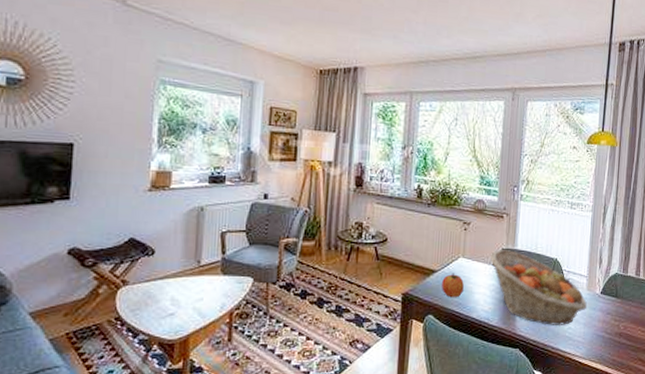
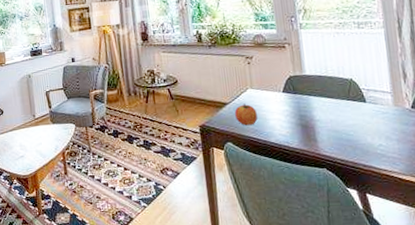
fruit basket: present [489,250,587,325] -> none [278,76,397,144]

